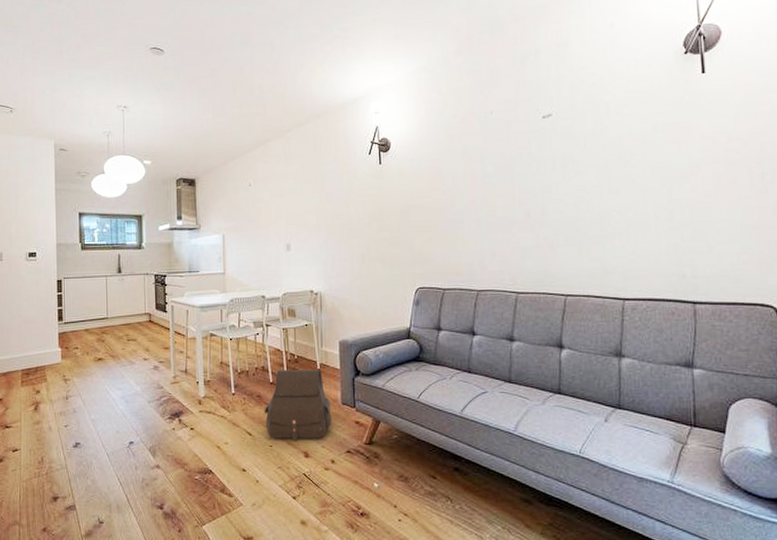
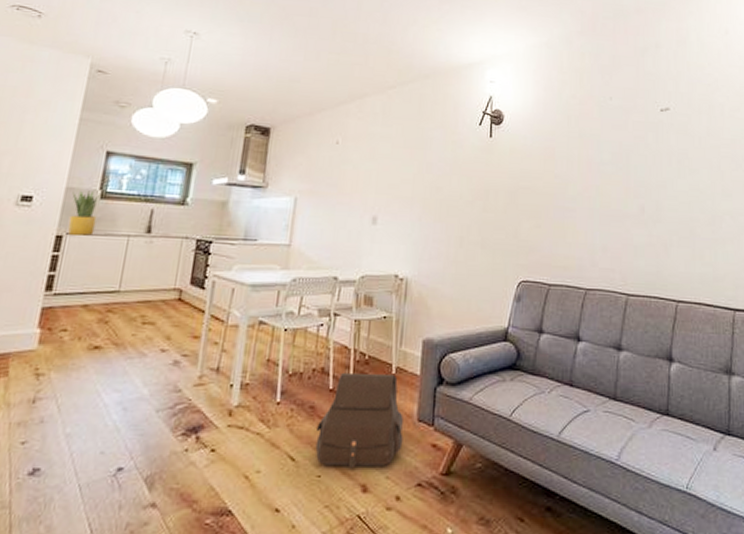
planter: none [62,244,82,279] -> present [67,190,100,236]

